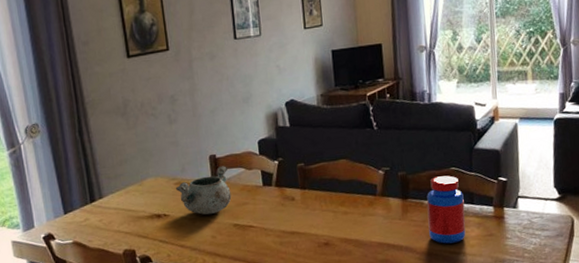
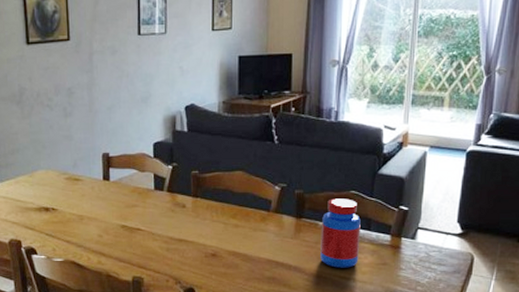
decorative bowl: present [175,166,232,215] -> none [65,165,122,212]

